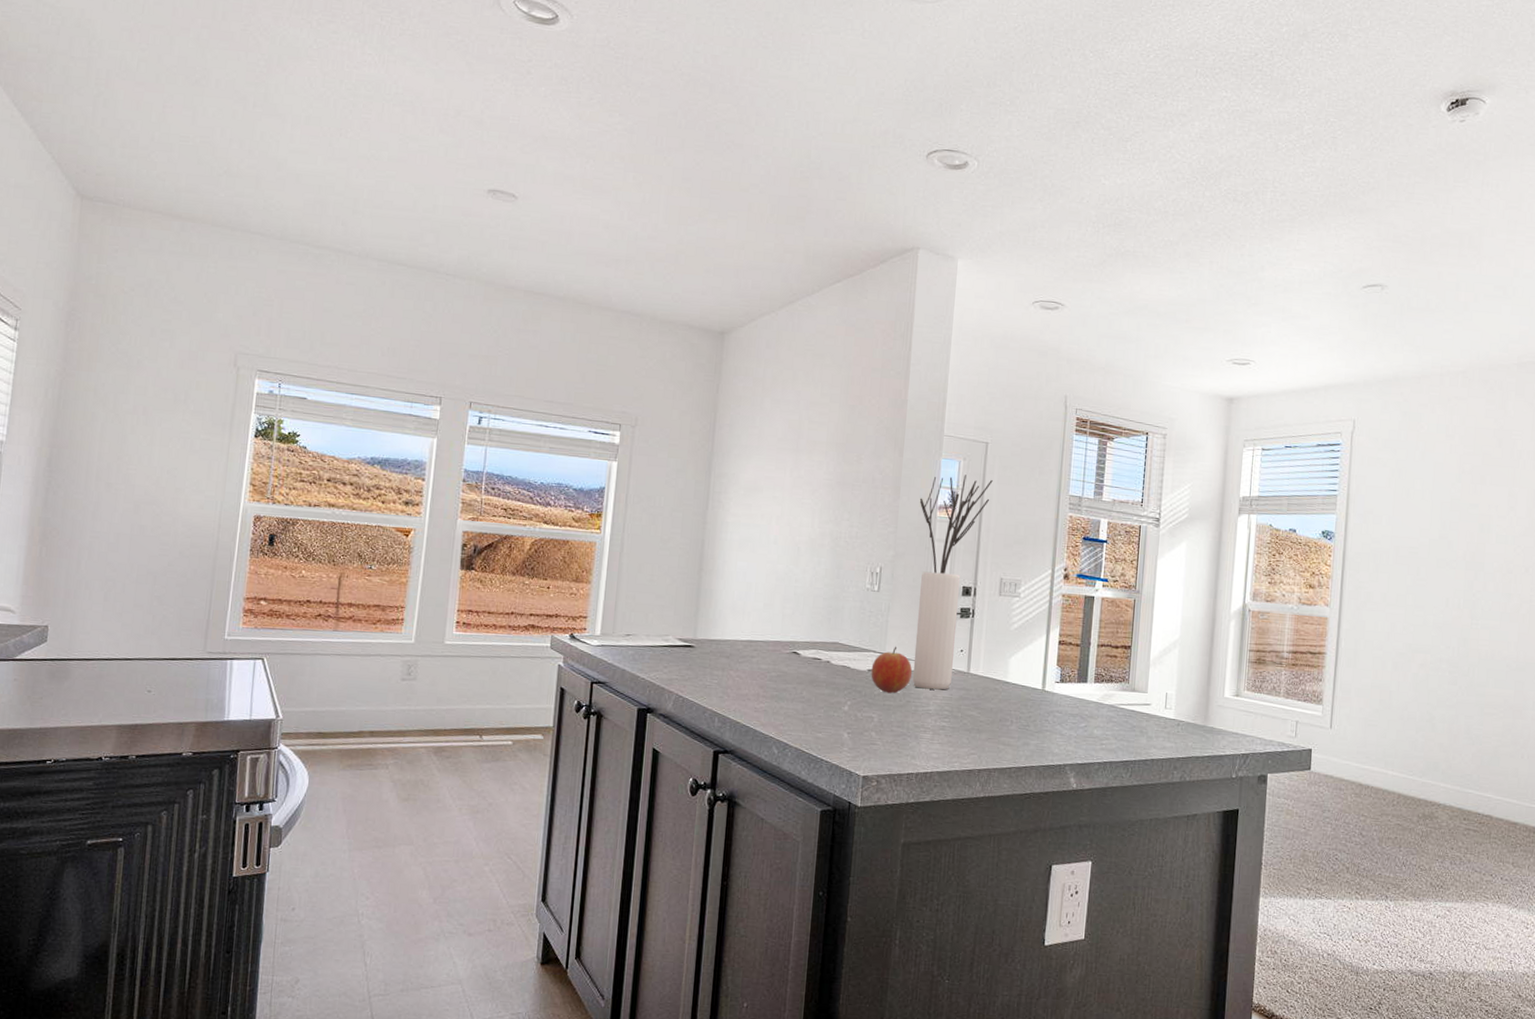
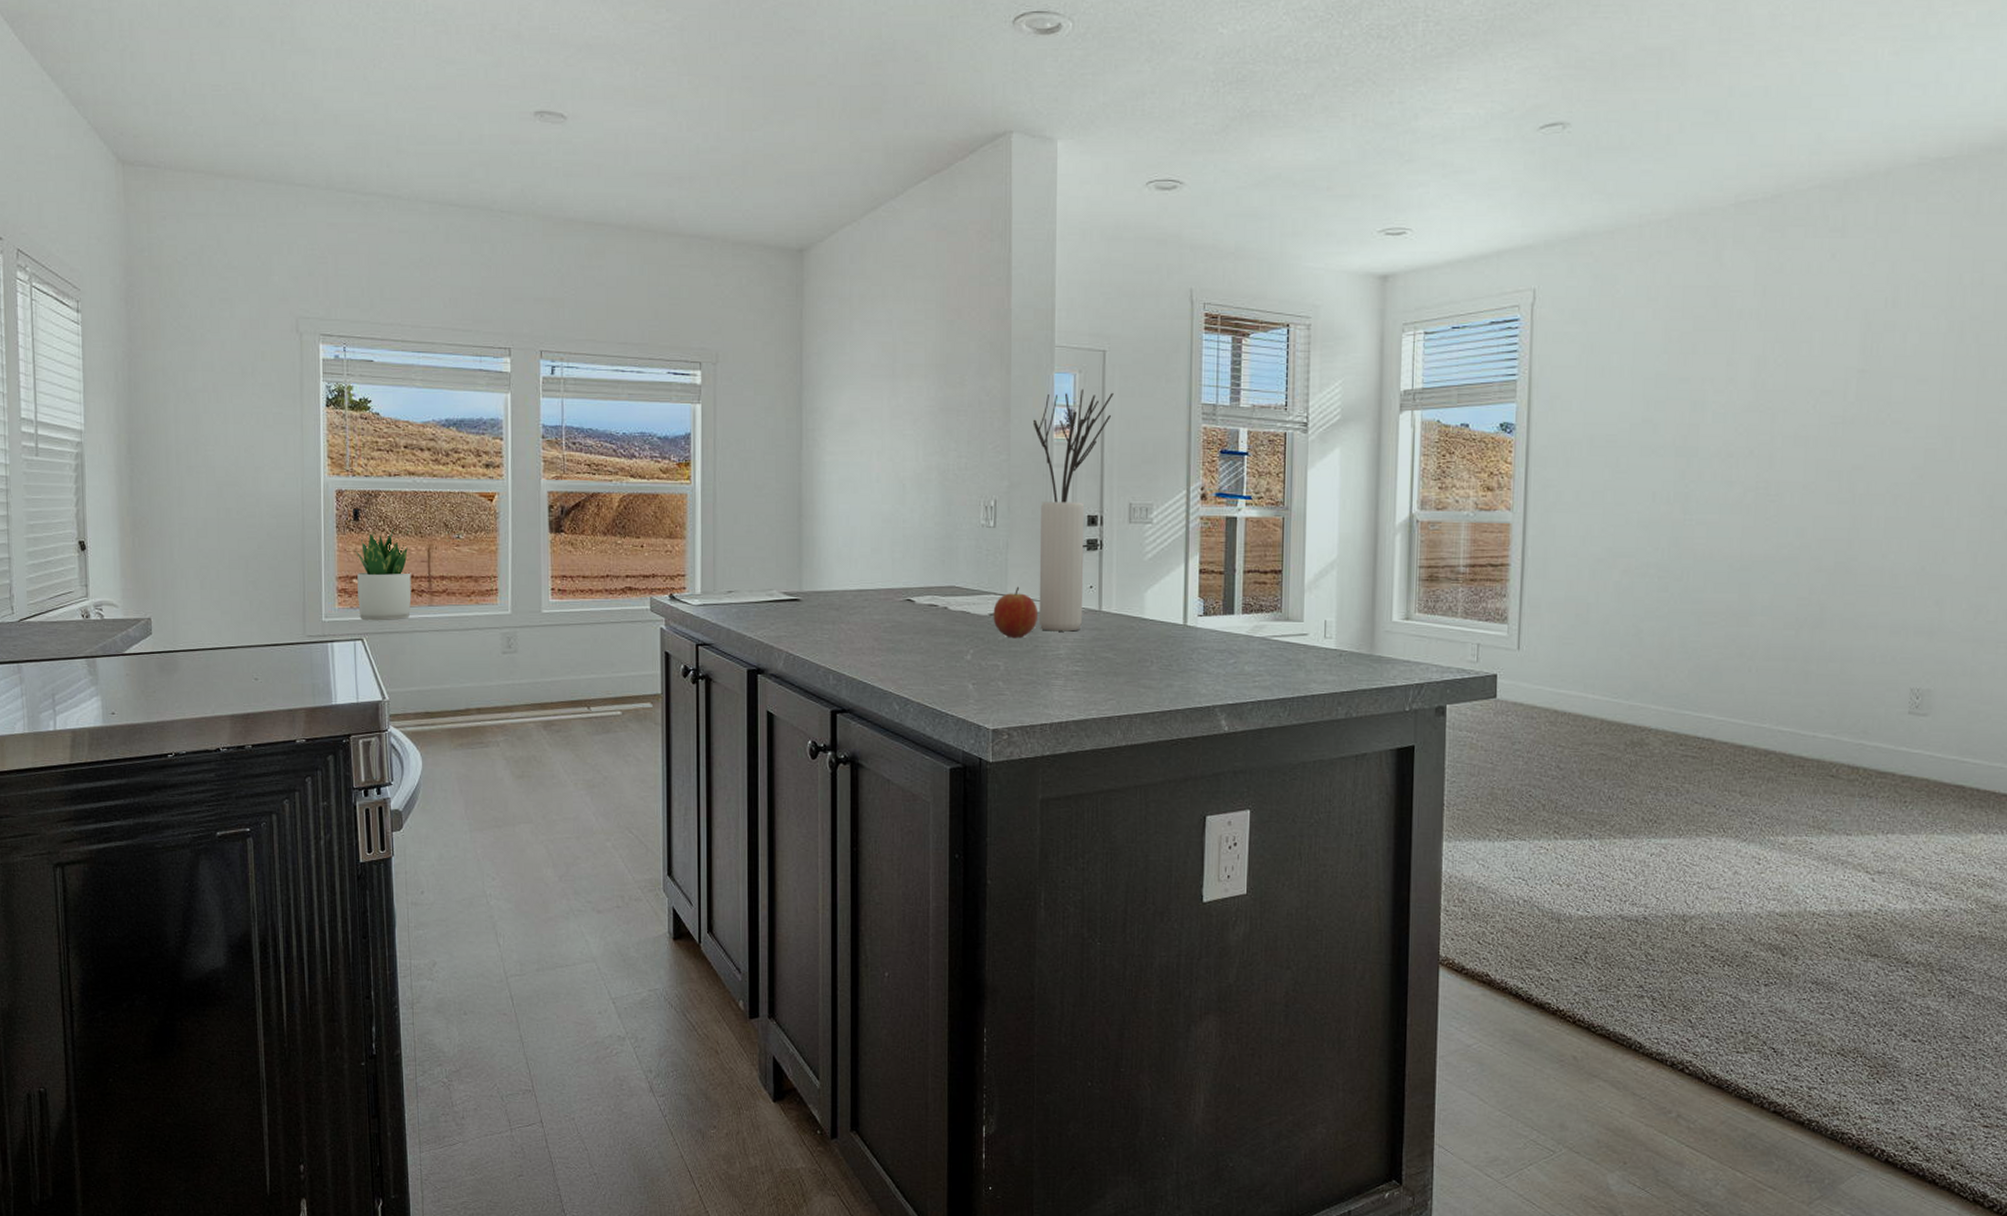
planter: none [262,554,323,643] -> present [354,527,412,621]

